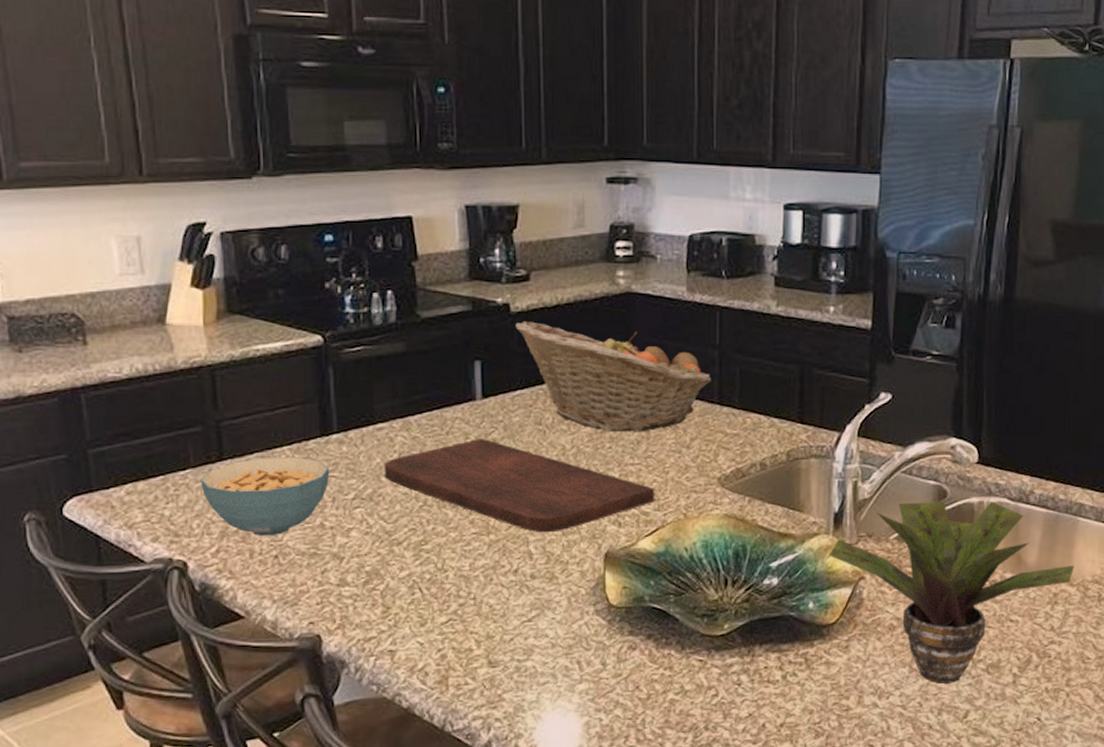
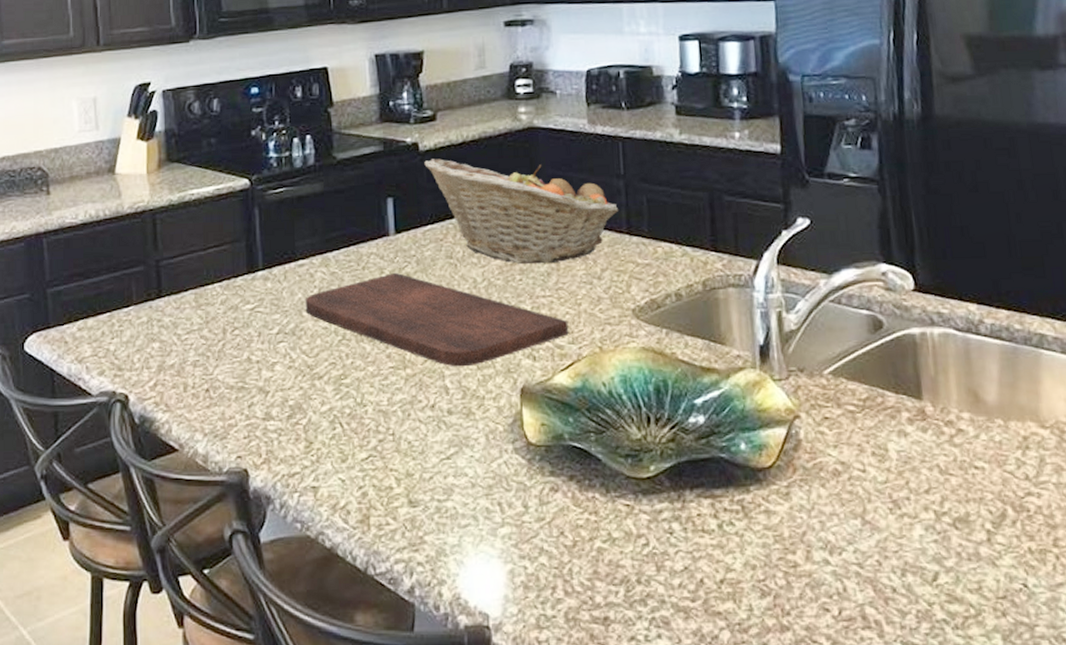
cereal bowl: present [200,457,330,537] -> none [142,294,256,371]
potted plant: present [829,501,1074,684] -> none [757,332,1044,539]

